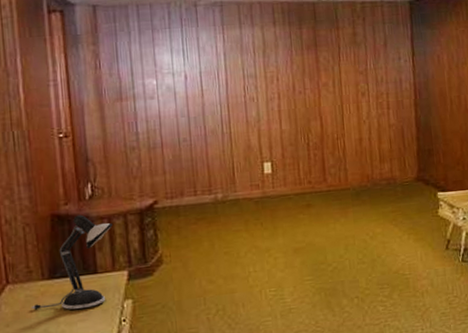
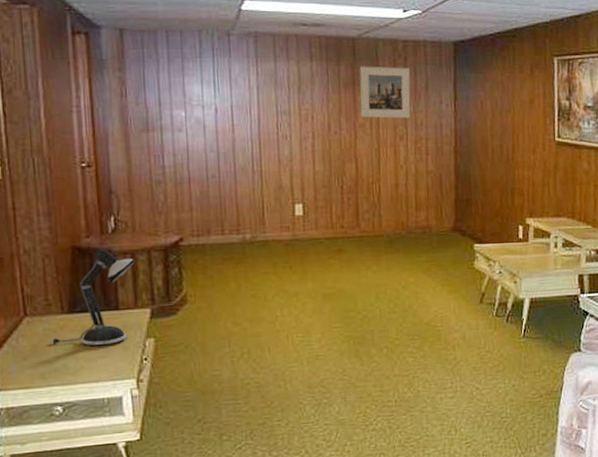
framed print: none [320,27,371,77] -> present [359,66,411,119]

